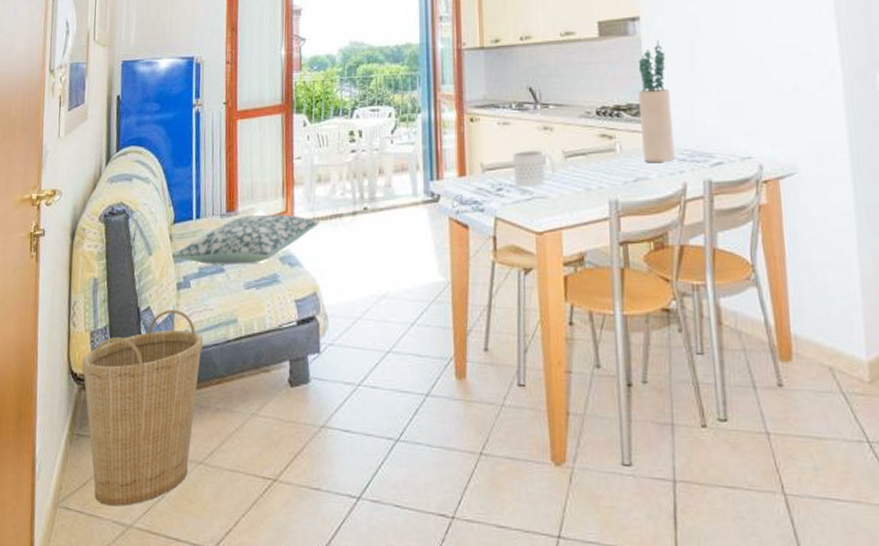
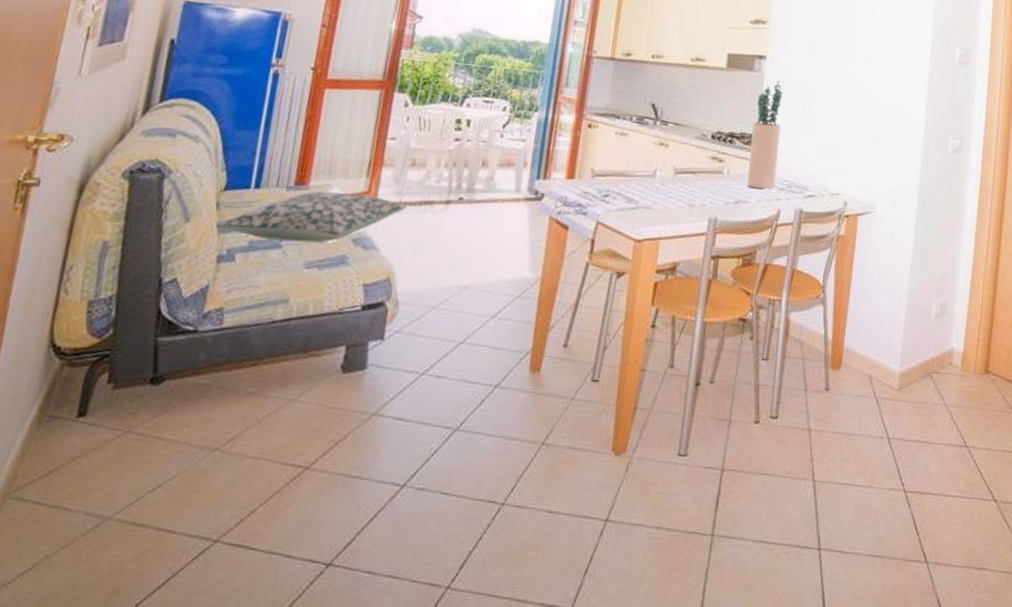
basket: present [82,309,203,507] -> none [63,283,242,497]
mug: present [513,150,555,188] -> none [622,162,665,198]

